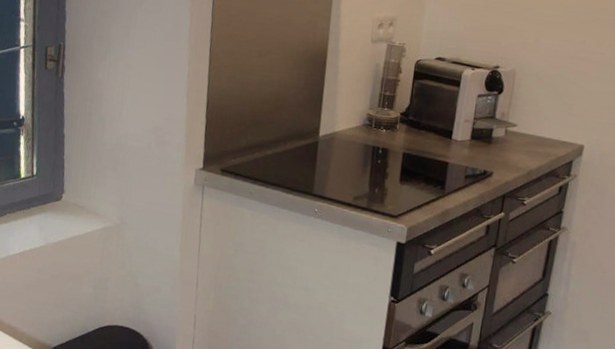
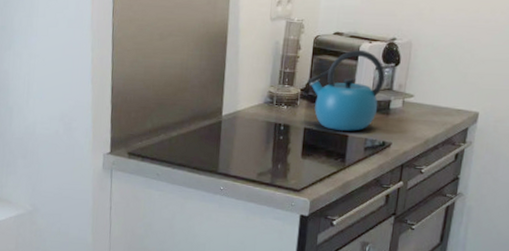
kettle: none [407,76,488,159] -> present [307,50,385,131]

